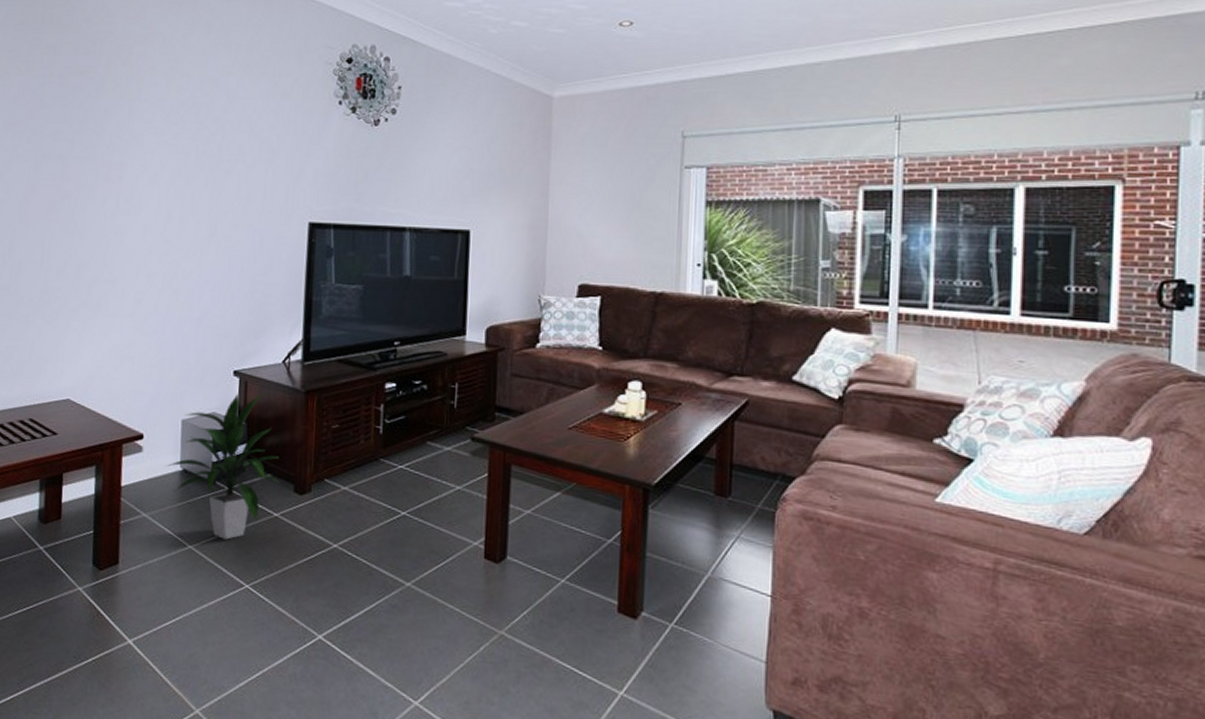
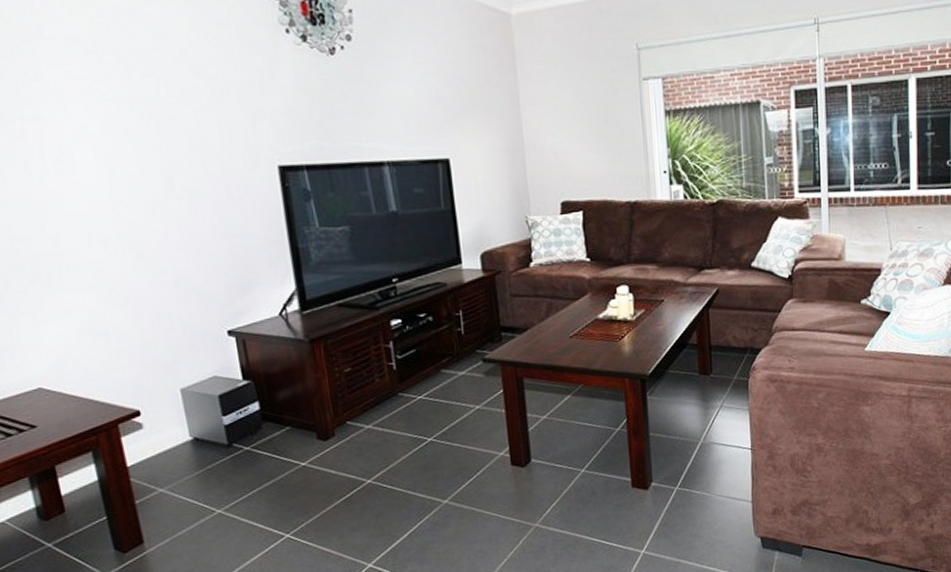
indoor plant: present [168,393,280,540] -> none [175,349,301,498]

